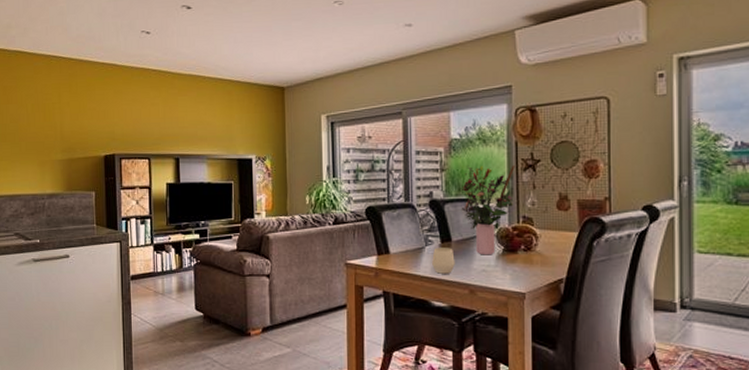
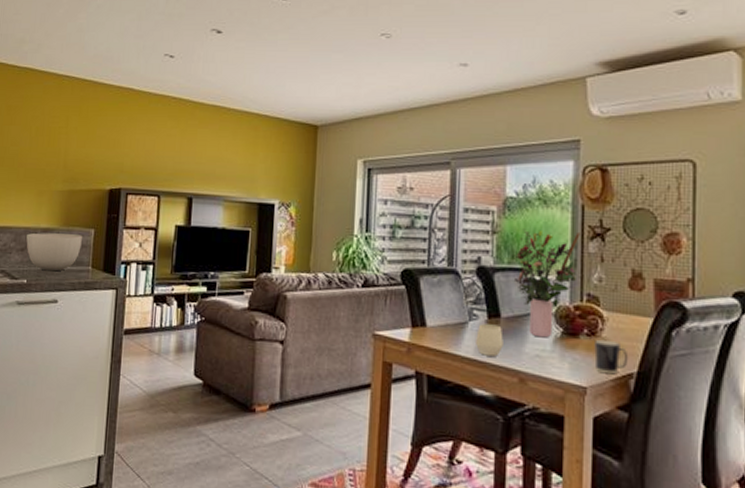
bowl: none [35,197,85,231] -> present [26,232,82,272]
mug: none [530,253,559,281] -> present [594,339,629,375]

